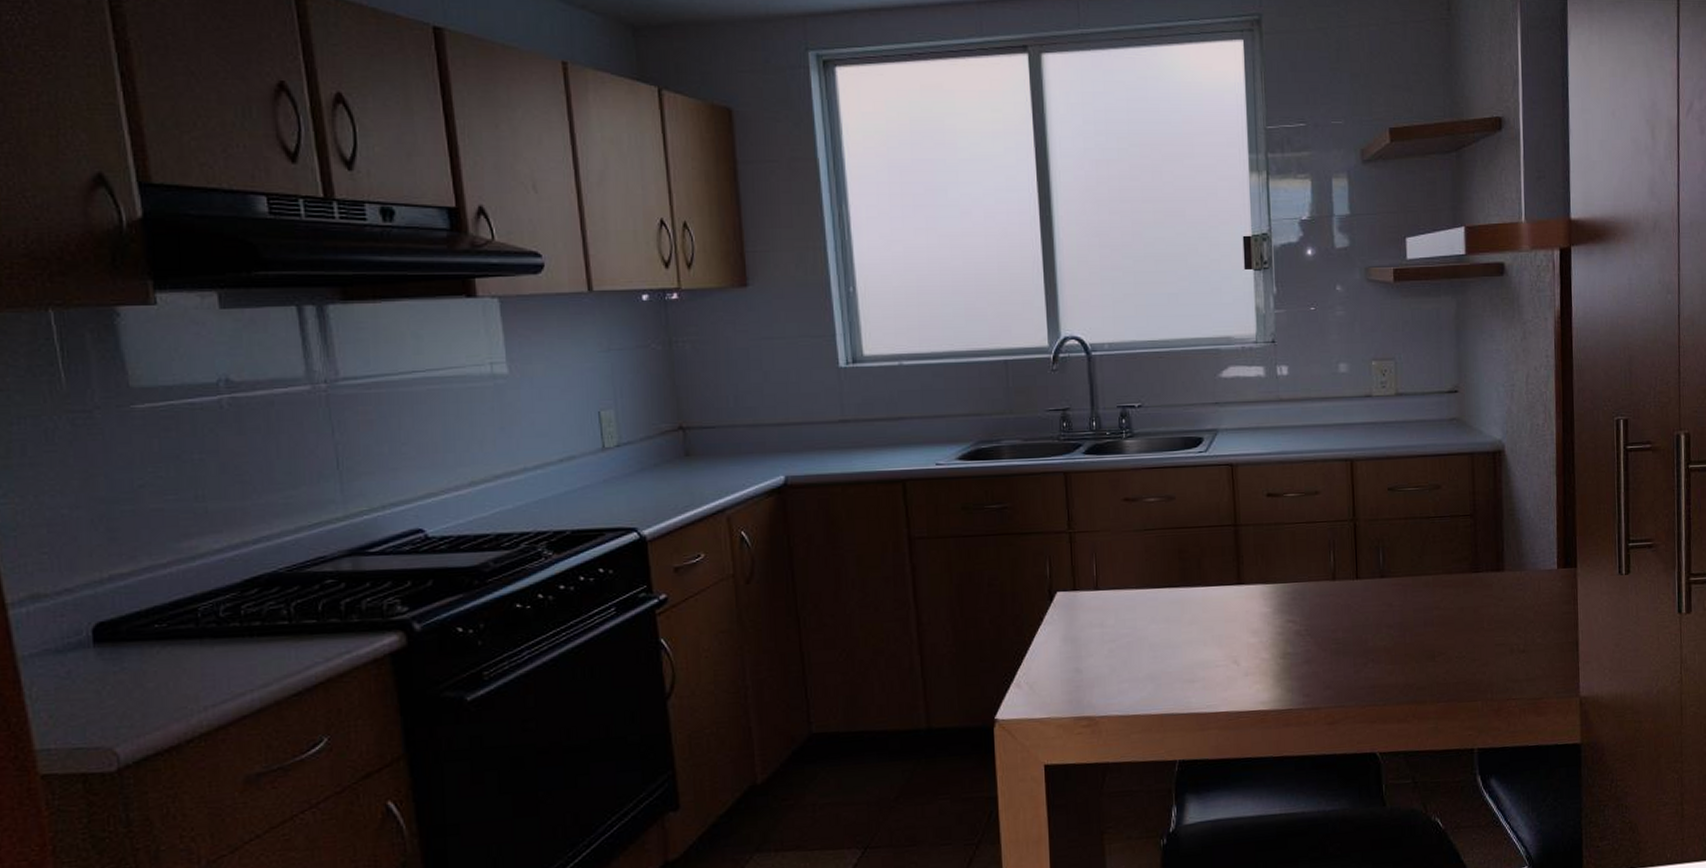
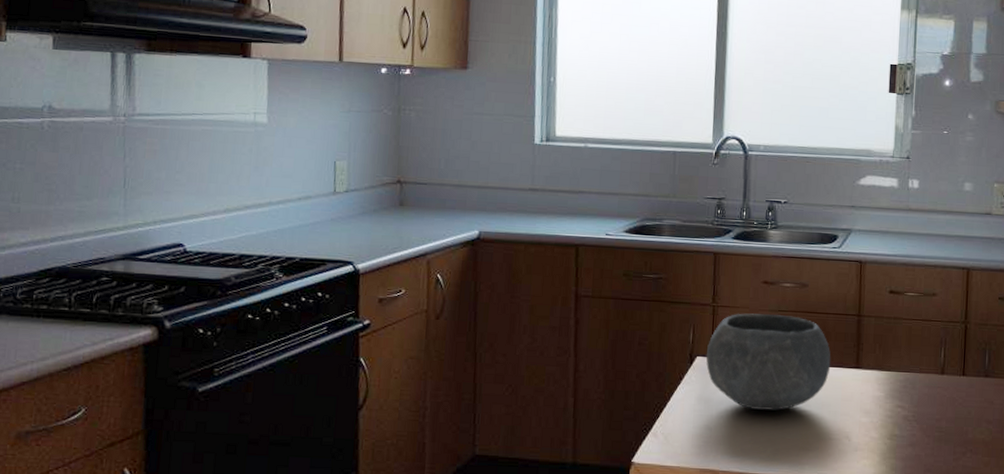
bowl: none [1067,534,1209,644] -> present [705,313,831,411]

